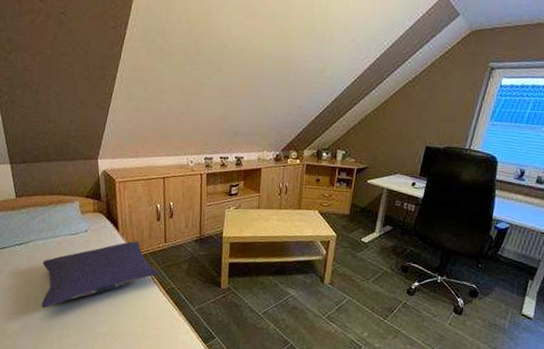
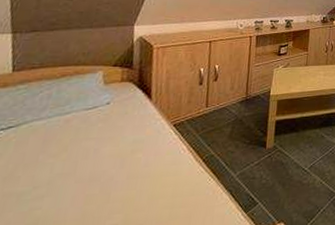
pillow: present [41,241,159,309] -> none [25,108,196,208]

